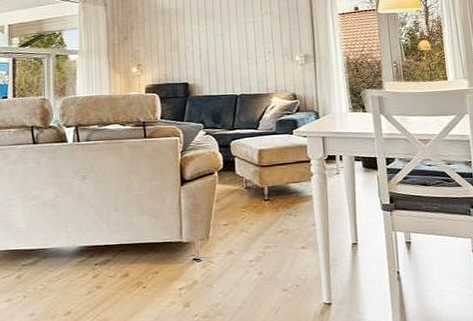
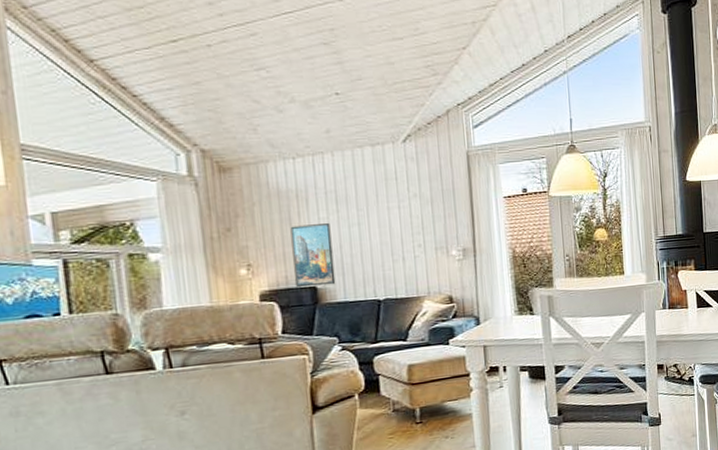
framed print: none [170,34,203,83] -> present [290,223,336,288]

